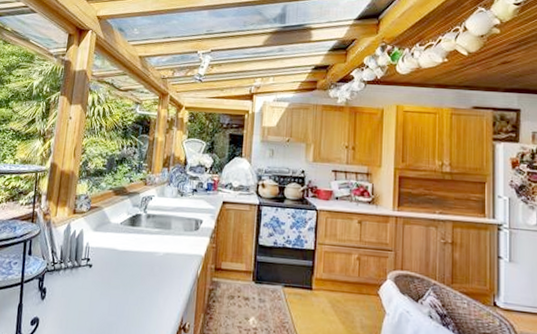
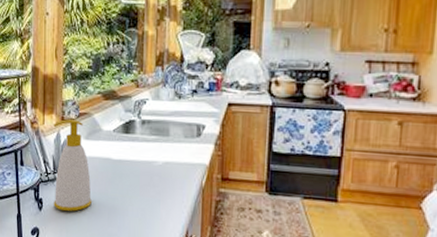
soap bottle: none [56,212,96,301] -> present [53,119,92,212]

